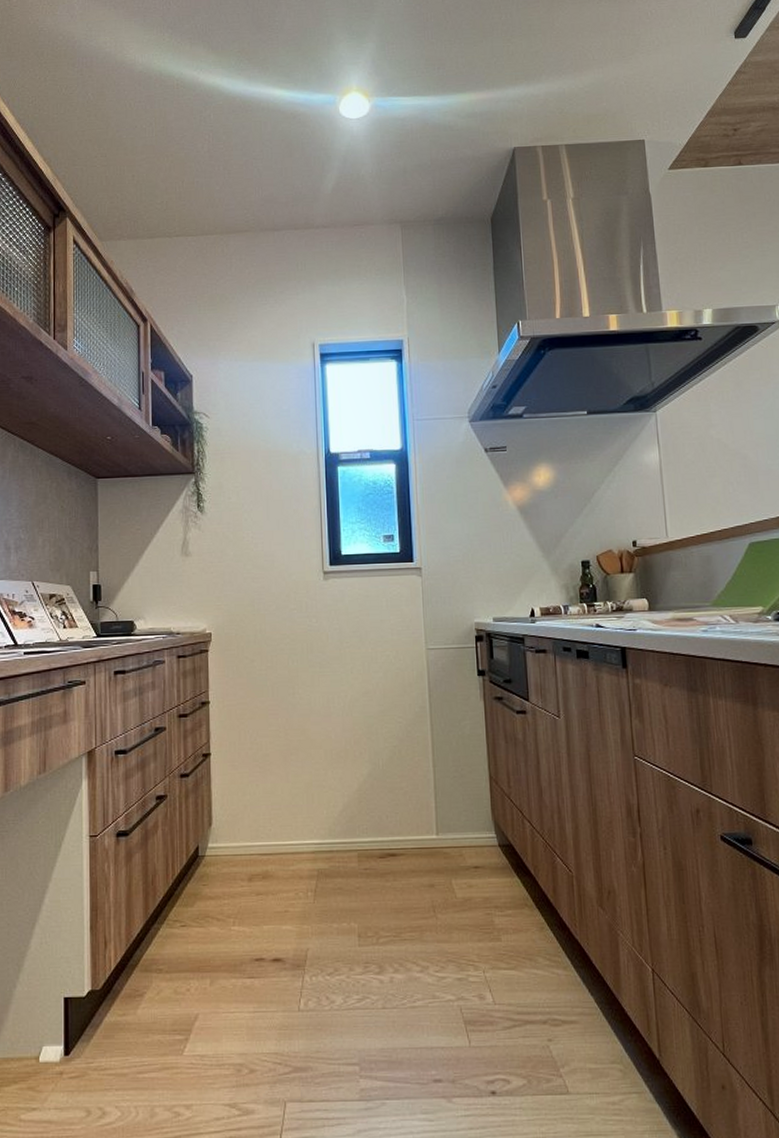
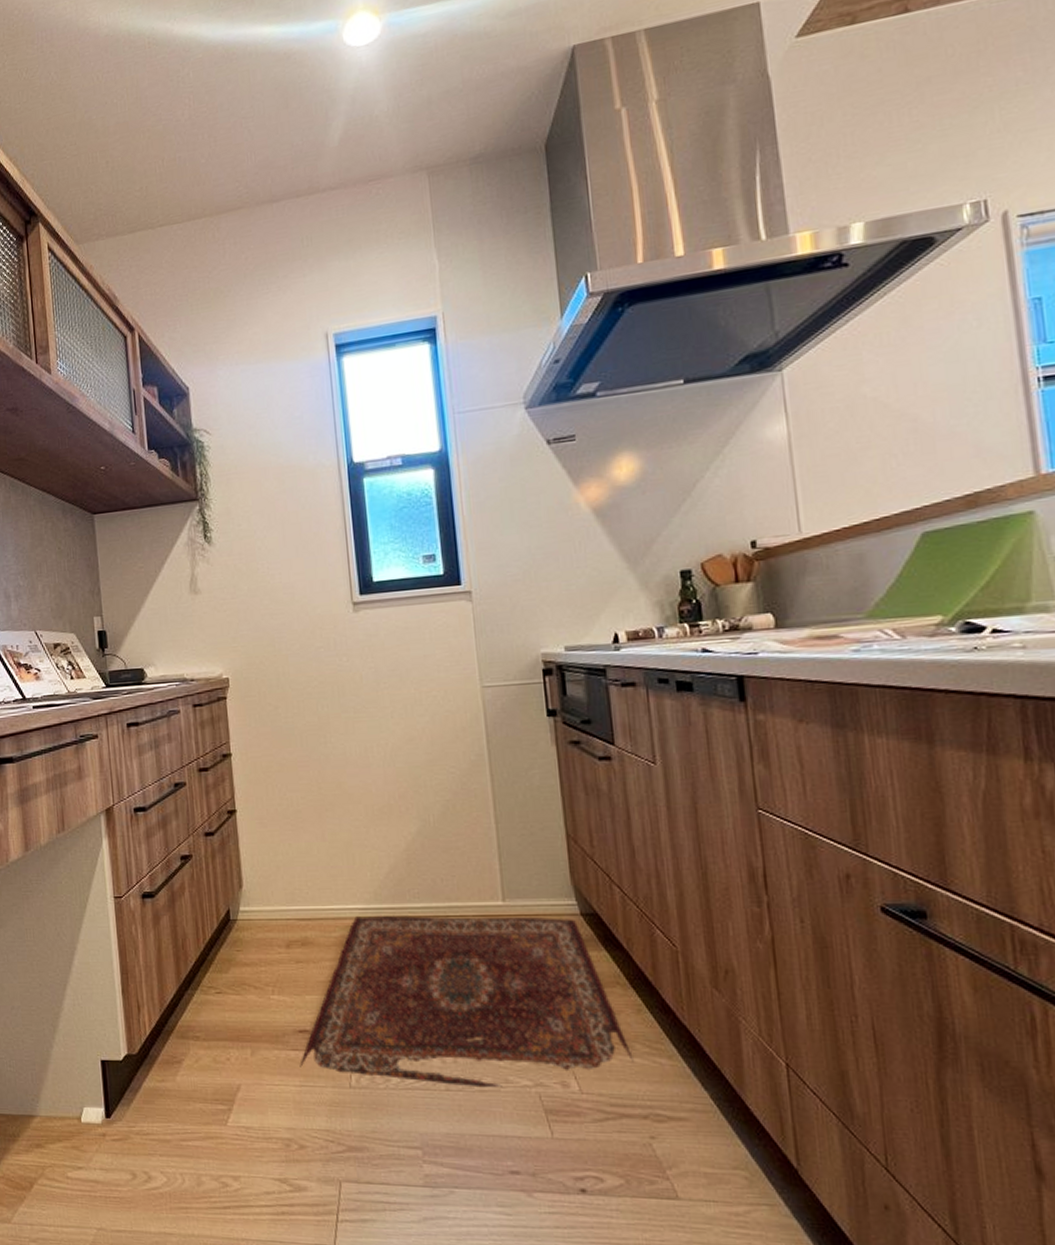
rug: none [254,849,537,1004] -> present [299,916,634,1088]

